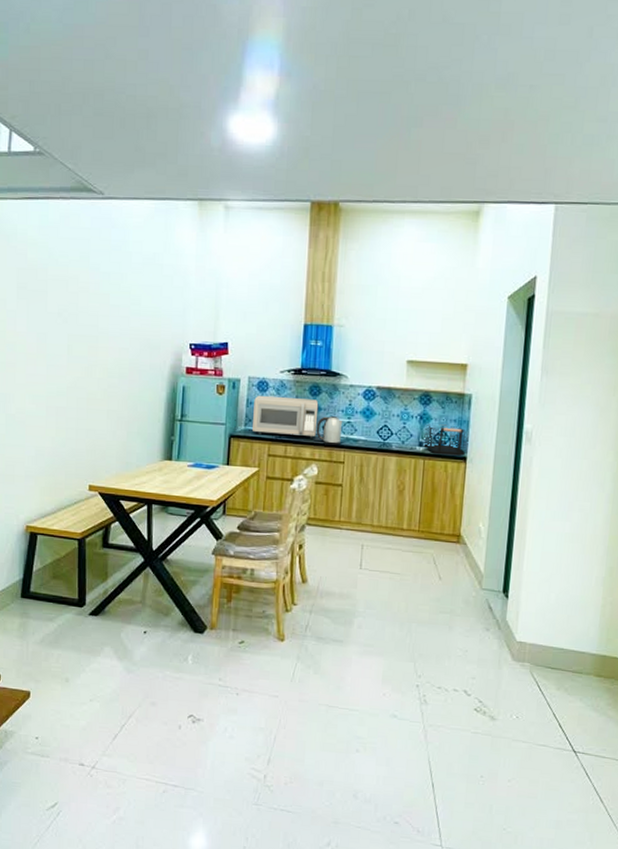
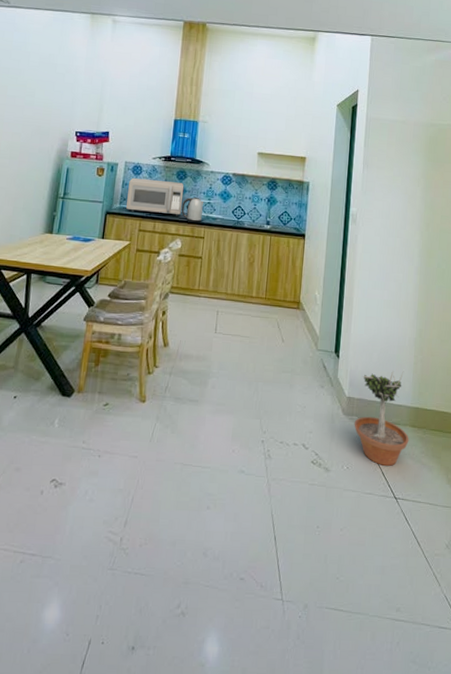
dish rack: present [424,424,468,456] -> none [270,206,306,234]
potted tree: none [525,614,593,718] -> present [354,371,409,466]

